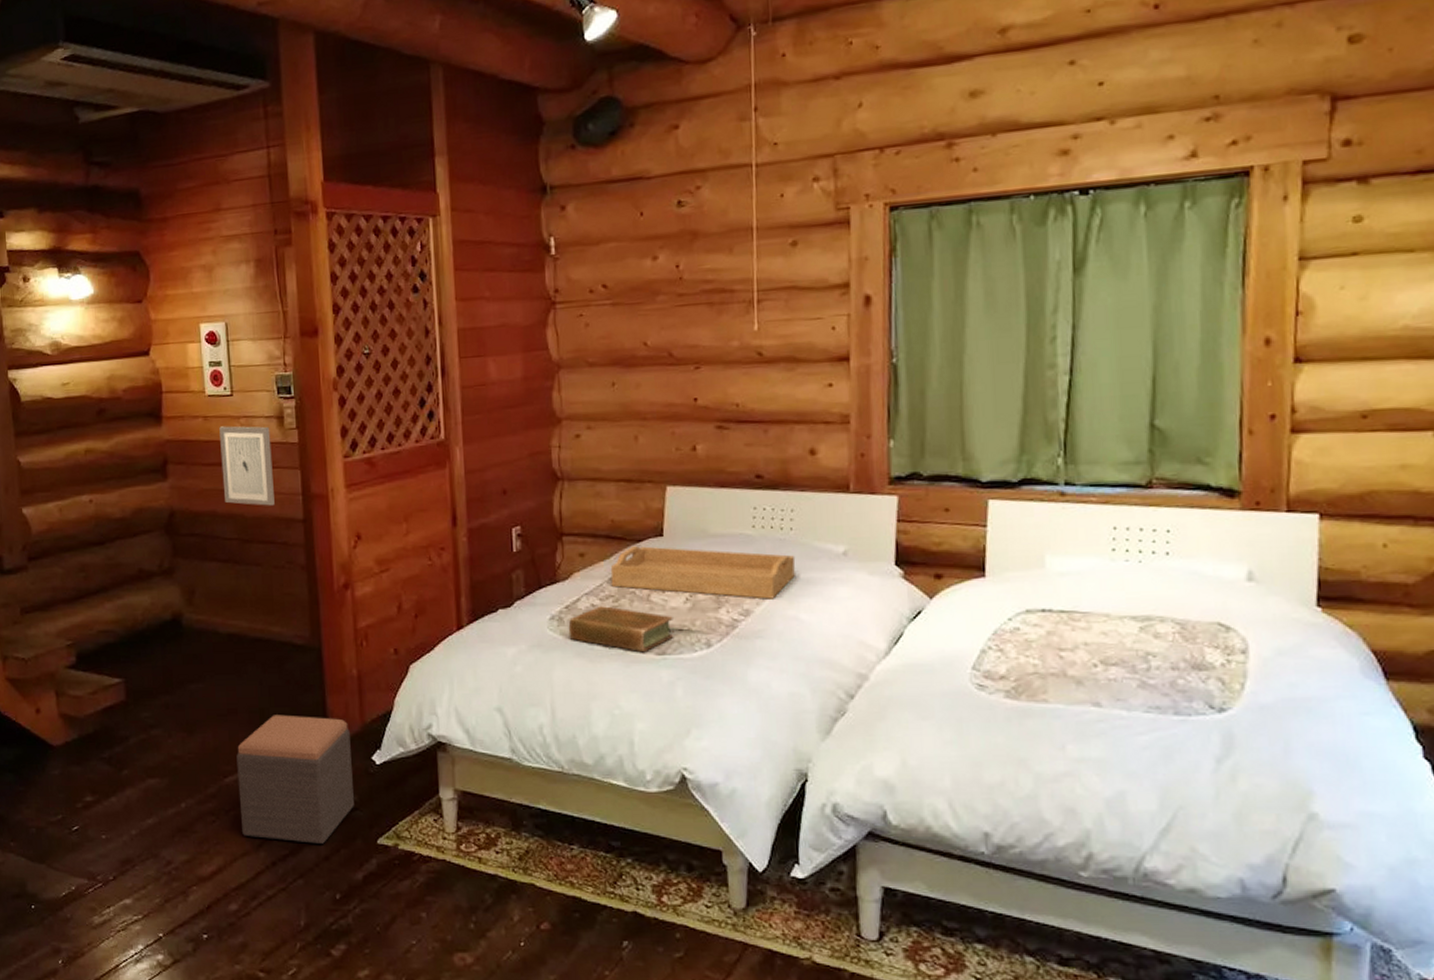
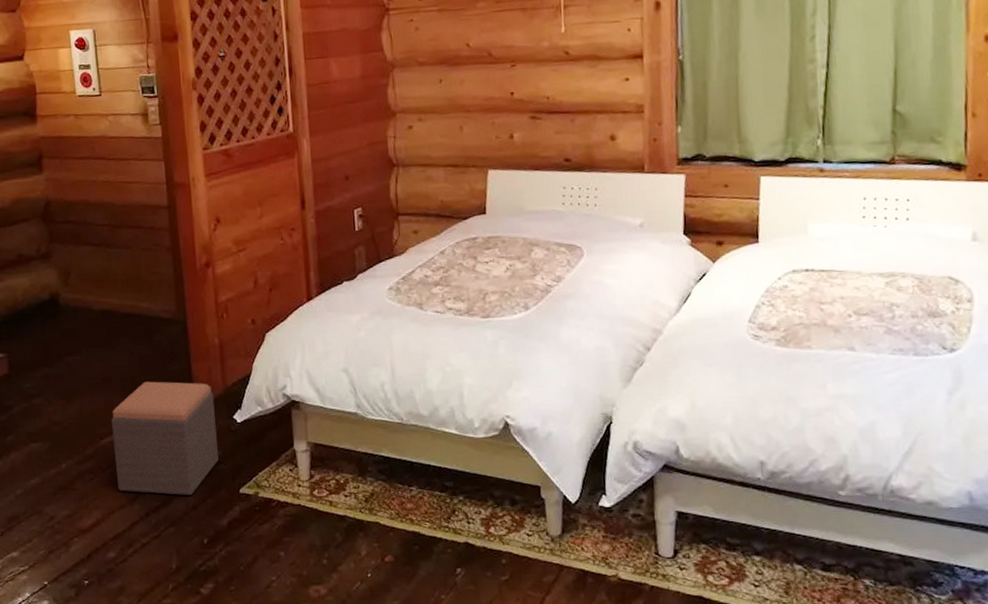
wall art: present [219,426,275,506] -> none [89,123,142,195]
book: present [568,606,674,653] -> none [405,276,497,317]
serving tray: present [610,546,796,599] -> none [440,223,600,267]

